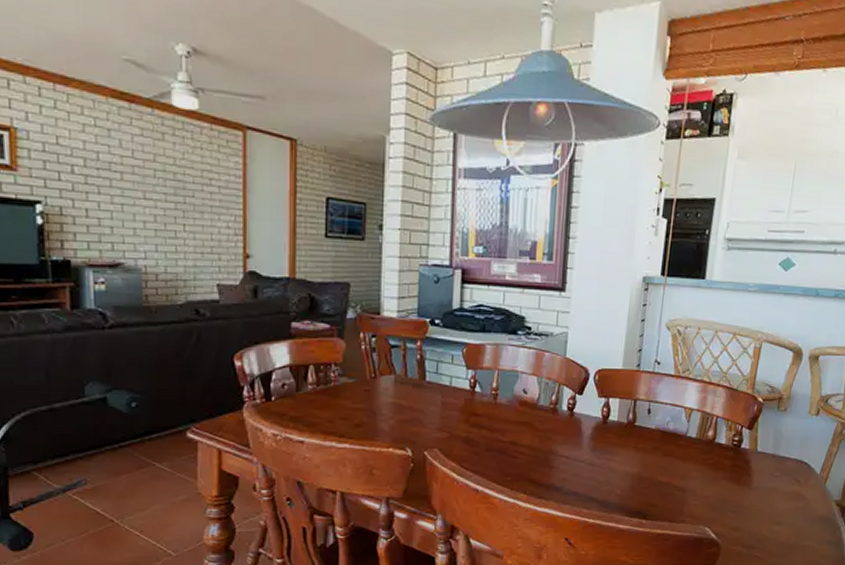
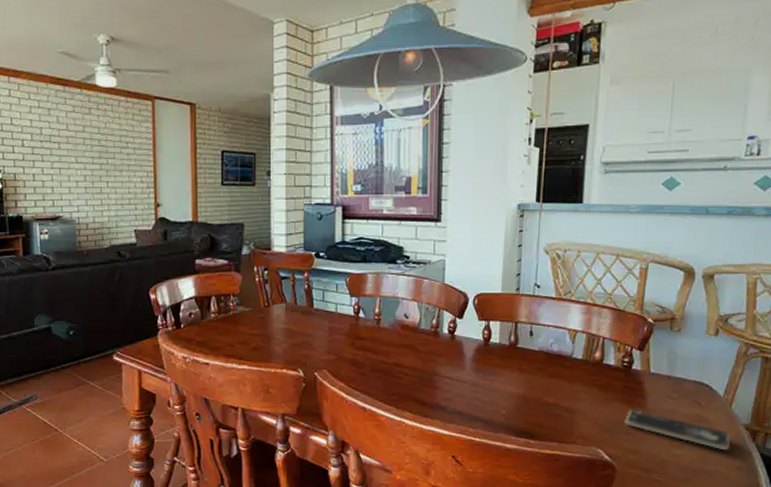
smartphone: none [731,487,823,526] -> present [625,409,730,451]

